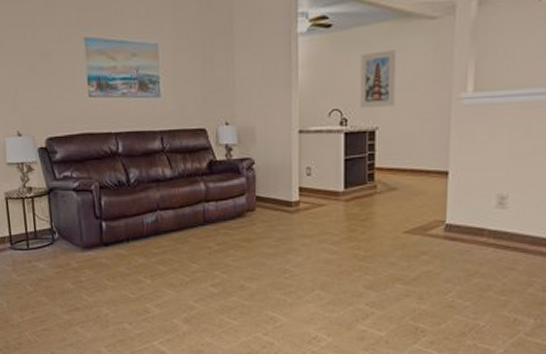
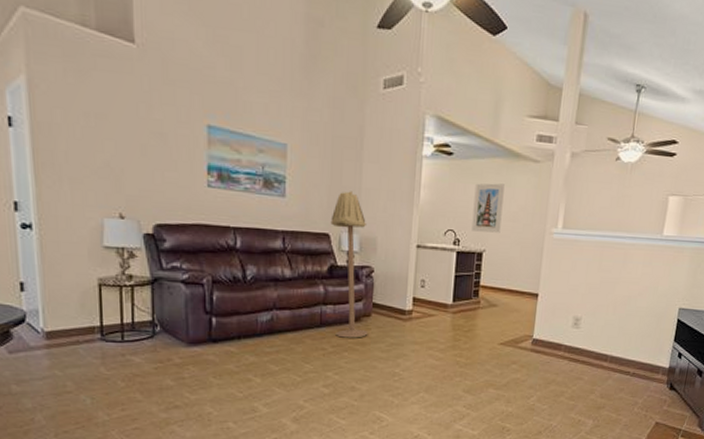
floor lamp: none [206,82,254,235] -> present [330,191,368,338]

